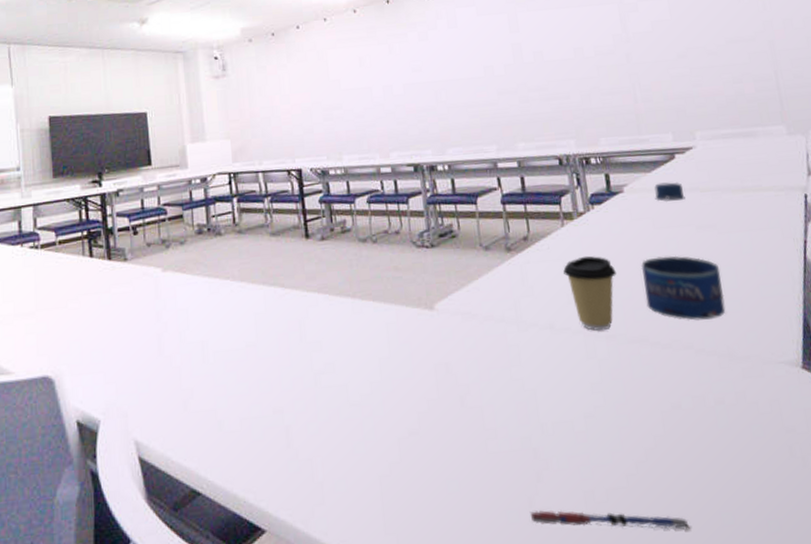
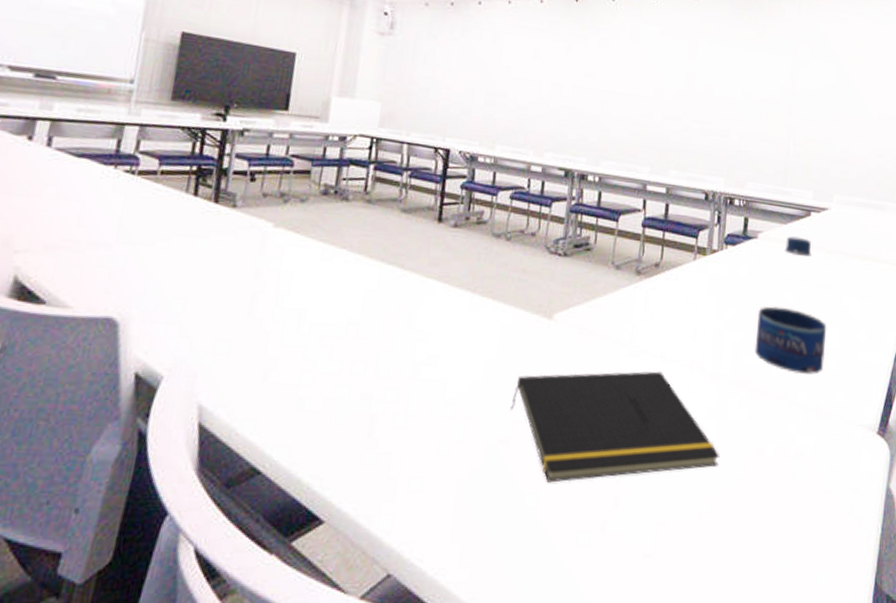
notepad: none [413,342,635,467] -> present [510,371,720,483]
pen: present [529,510,690,530] -> none [600,536,746,572]
coffee cup: present [563,255,616,331] -> none [685,292,734,368]

